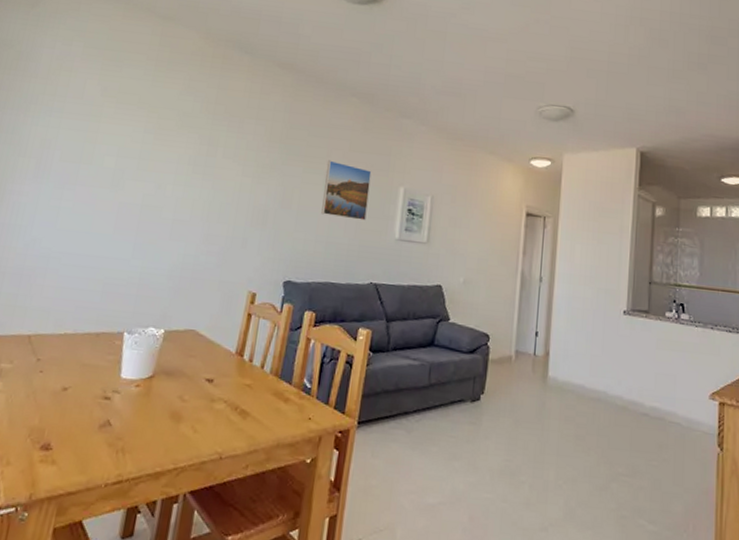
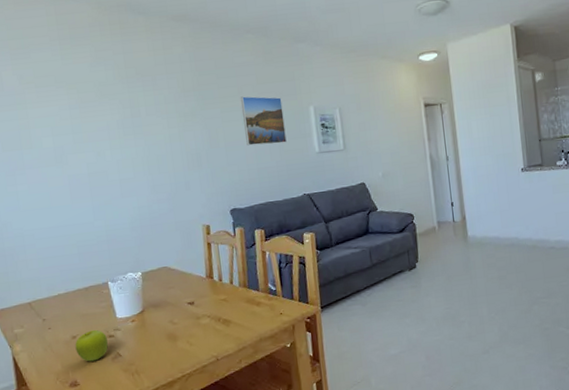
fruit: none [61,385,102,424] -> present [75,329,108,362]

